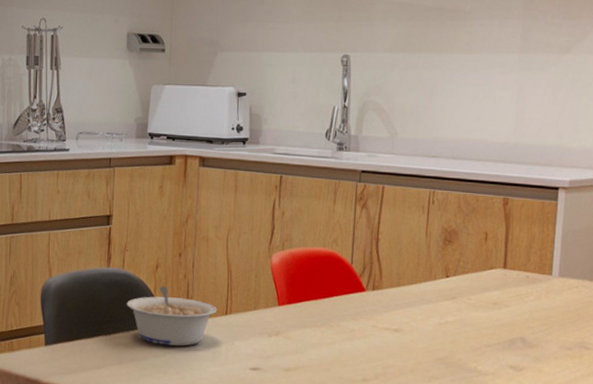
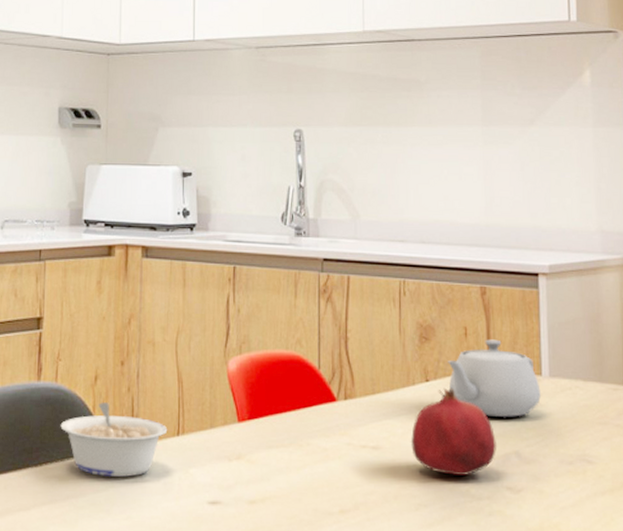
fruit: none [428,283,506,355] -> present [410,387,498,475]
teapot: none [466,243,550,309] -> present [448,339,541,417]

